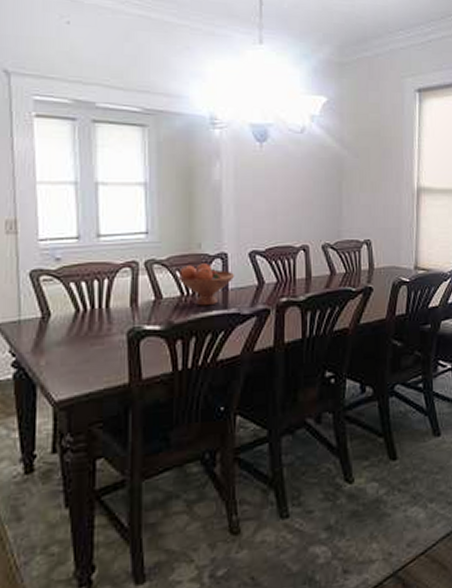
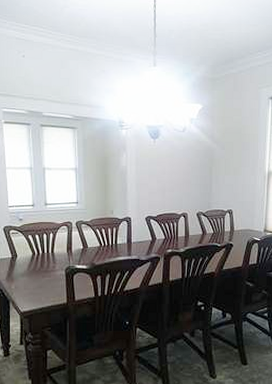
fruit bowl: present [178,263,235,306] -> none [98,224,136,254]

